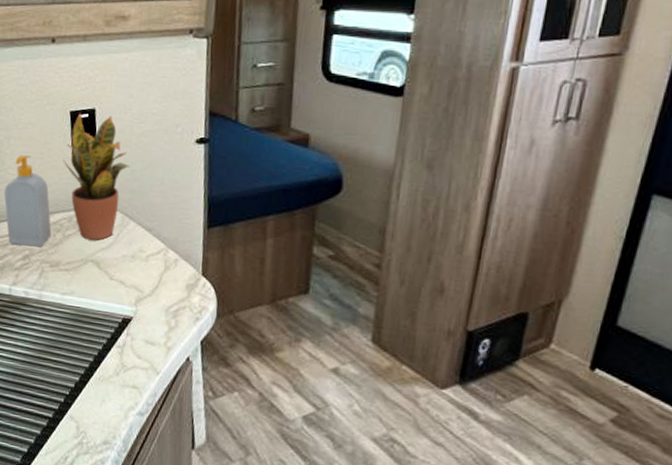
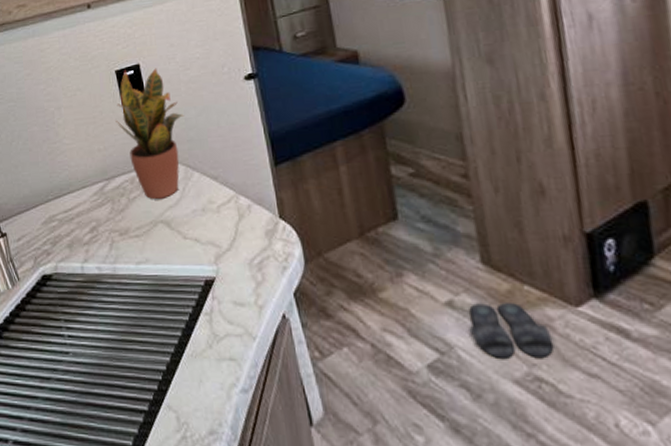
soap bottle: present [4,154,52,247] -> none [62,121,116,218]
slippers: none [346,373,414,425] -> present [469,302,554,359]

